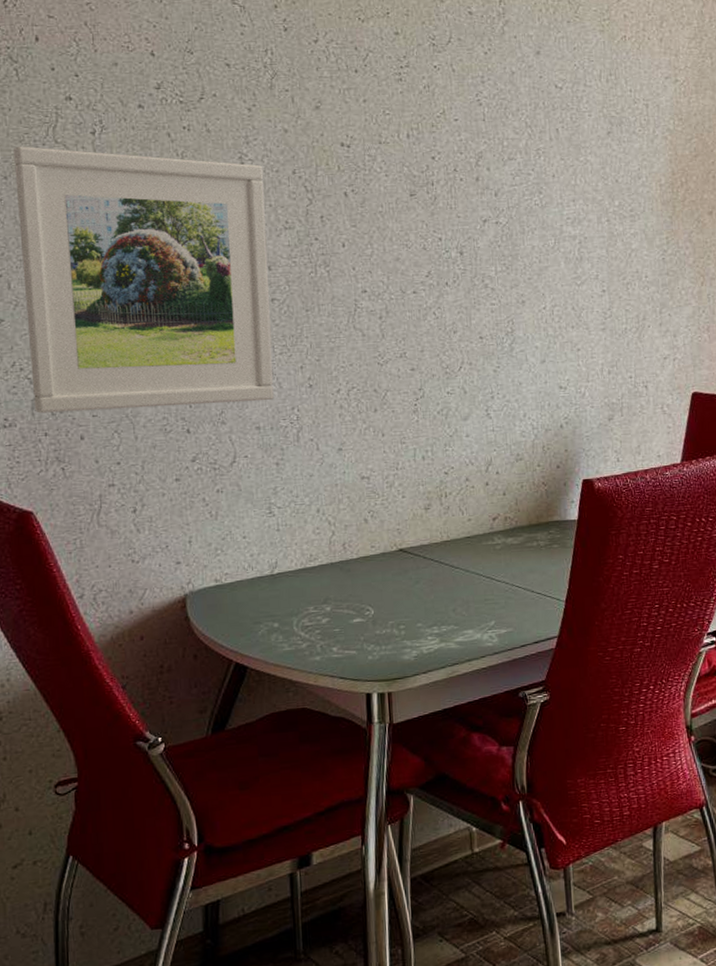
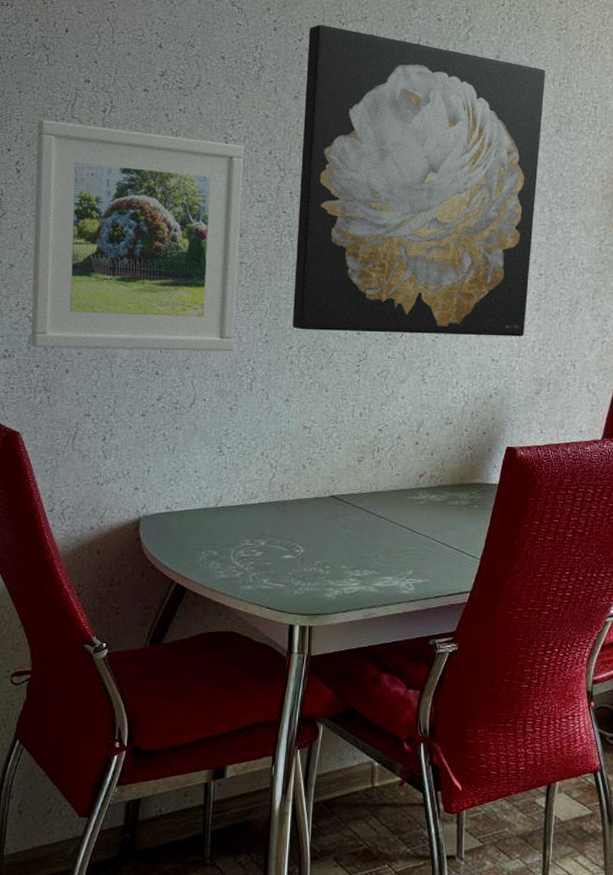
wall art: none [324,22,592,370] -> present [292,24,545,337]

